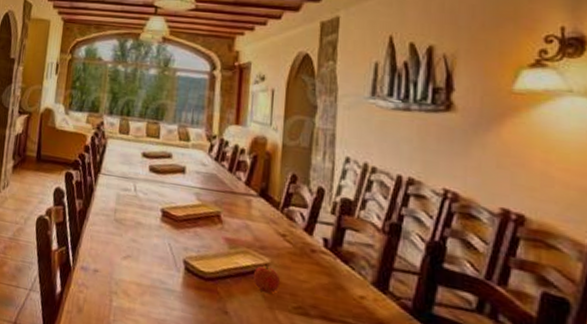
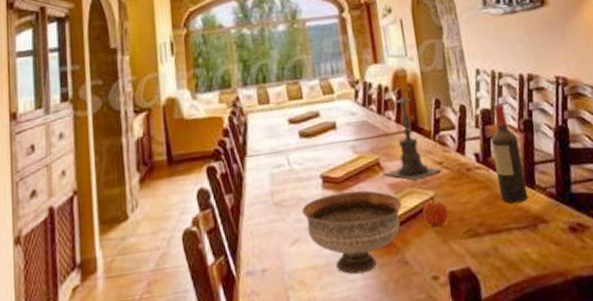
bowl: none [138,227,235,307] -> present [302,190,403,275]
candle holder: none [222,154,283,244] -> present [384,88,442,181]
wine bottle: none [342,197,379,303] -> present [490,104,528,204]

